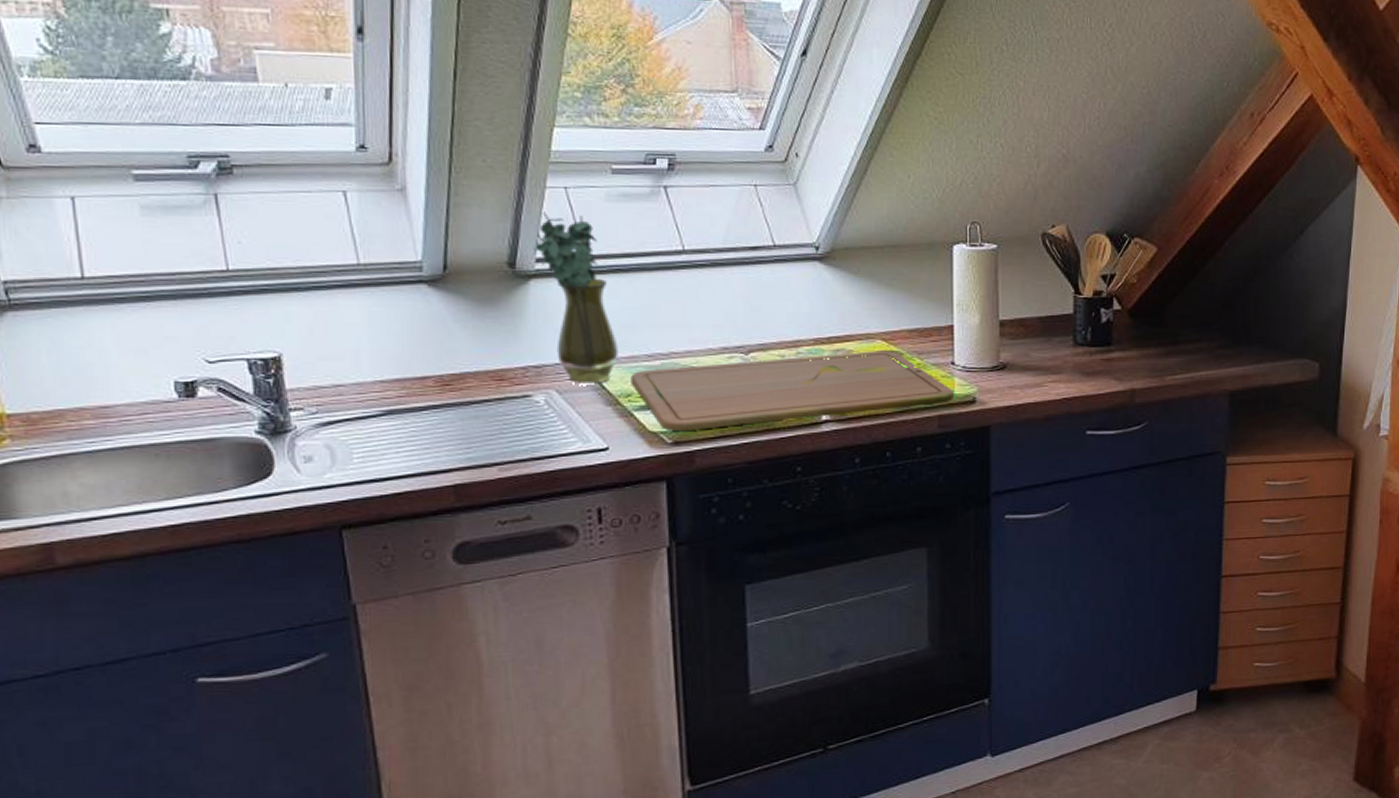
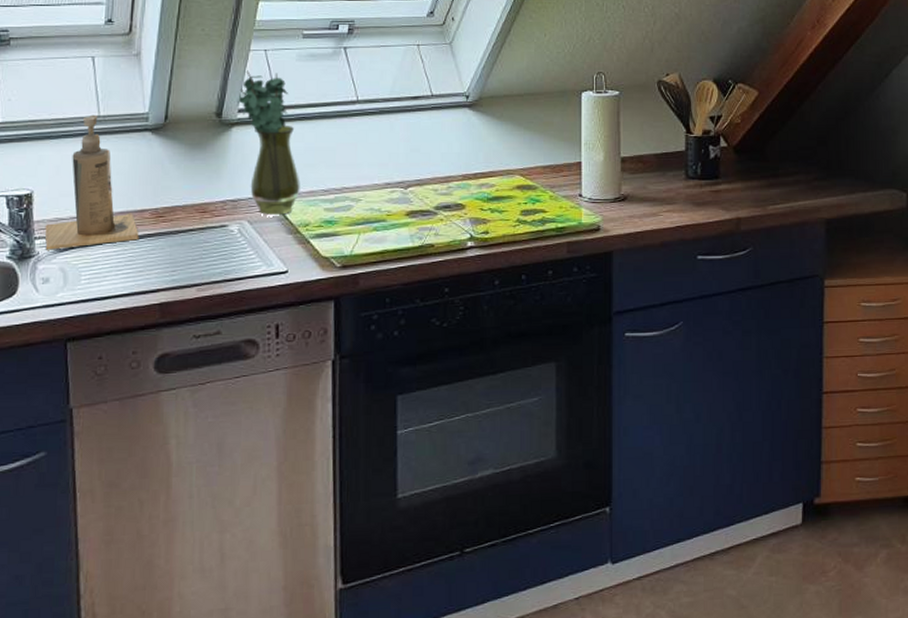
soap dispenser: none [301,262,422,424] -> present [44,114,139,250]
chopping board: present [630,351,954,432] -> none [309,185,581,257]

